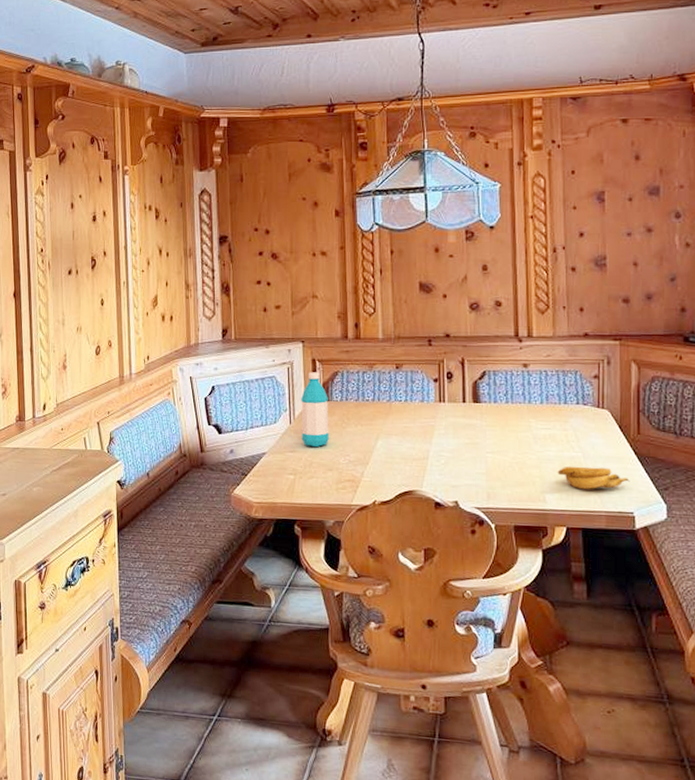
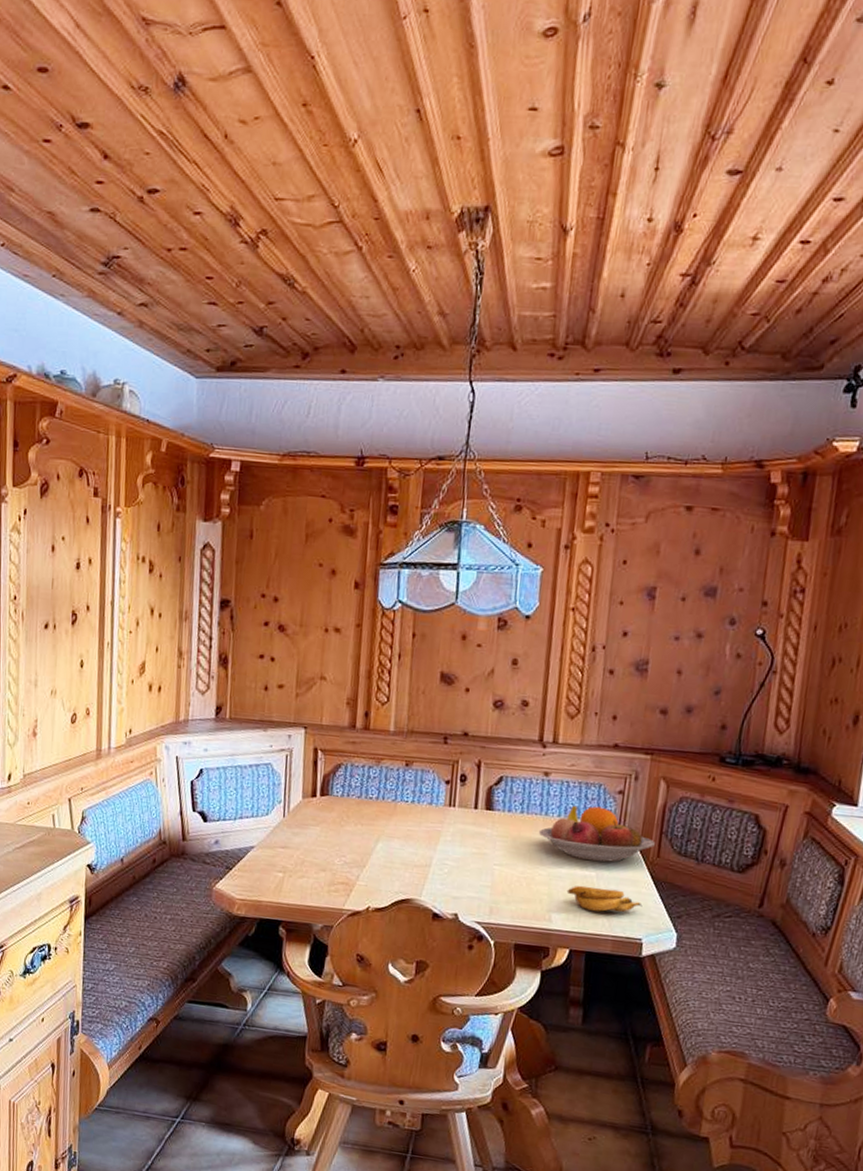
water bottle: present [301,372,329,448] -> none [295,762,328,845]
fruit bowl: none [524,391,634,443] -> present [538,805,655,862]

